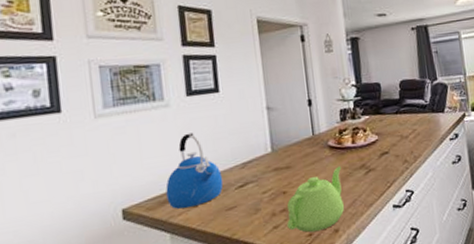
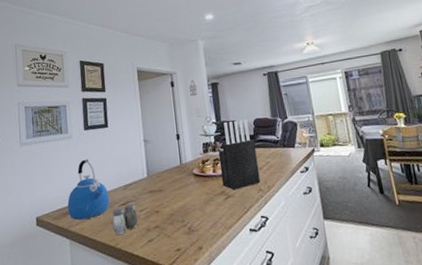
salt and pepper shaker: none [226,184,260,224] -> present [112,203,138,236]
teapot: present [287,166,344,233] -> none [159,191,207,248]
knife block: none [358,80,406,163] -> present [218,119,261,190]

